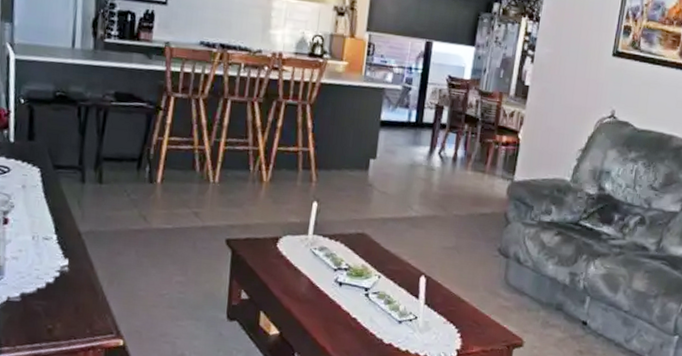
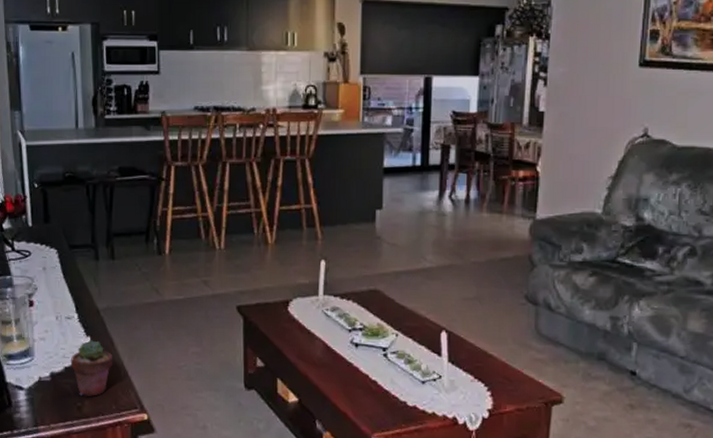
potted succulent: none [44,262,92,320] -> present [71,340,113,397]

